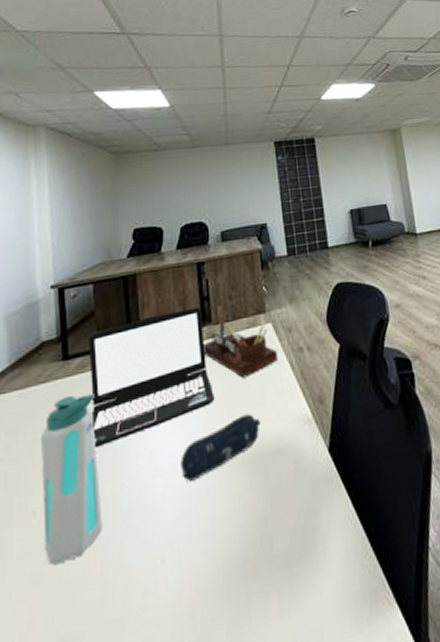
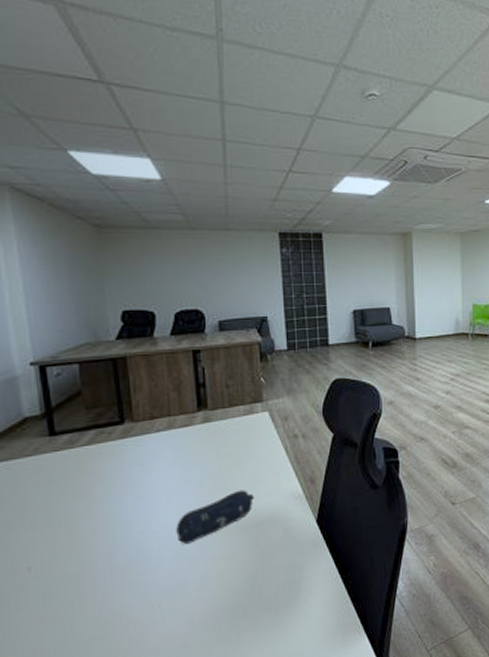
water bottle: present [41,393,103,566] -> none [31,467,100,611]
laptop: present [89,307,215,448] -> none [77,393,210,515]
desk organizer: present [202,305,279,378] -> none [198,393,274,459]

